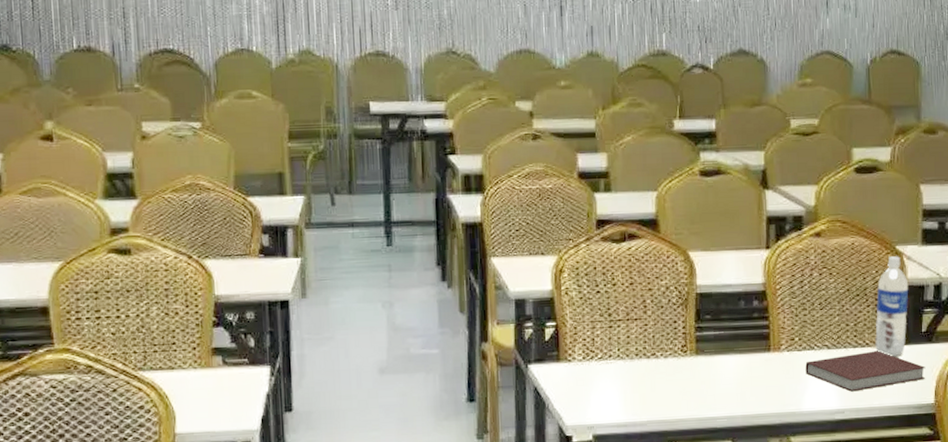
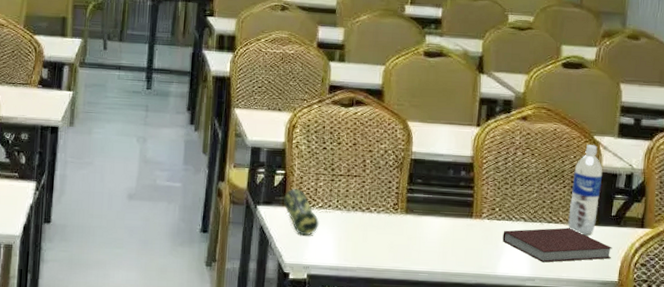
pencil case: none [557,341,601,393] -> present [283,189,320,236]

